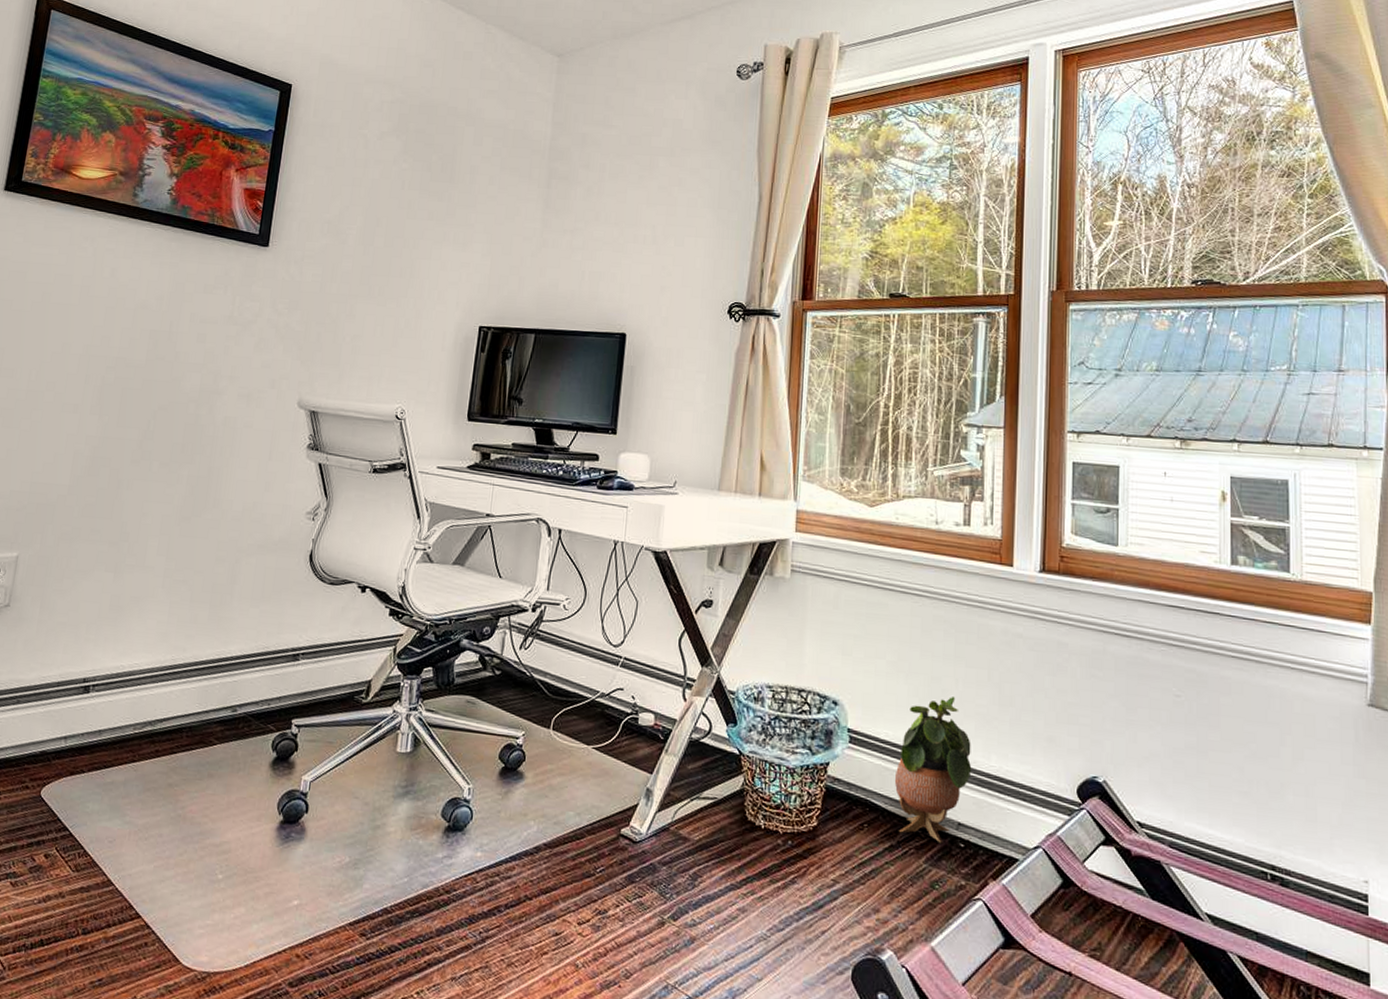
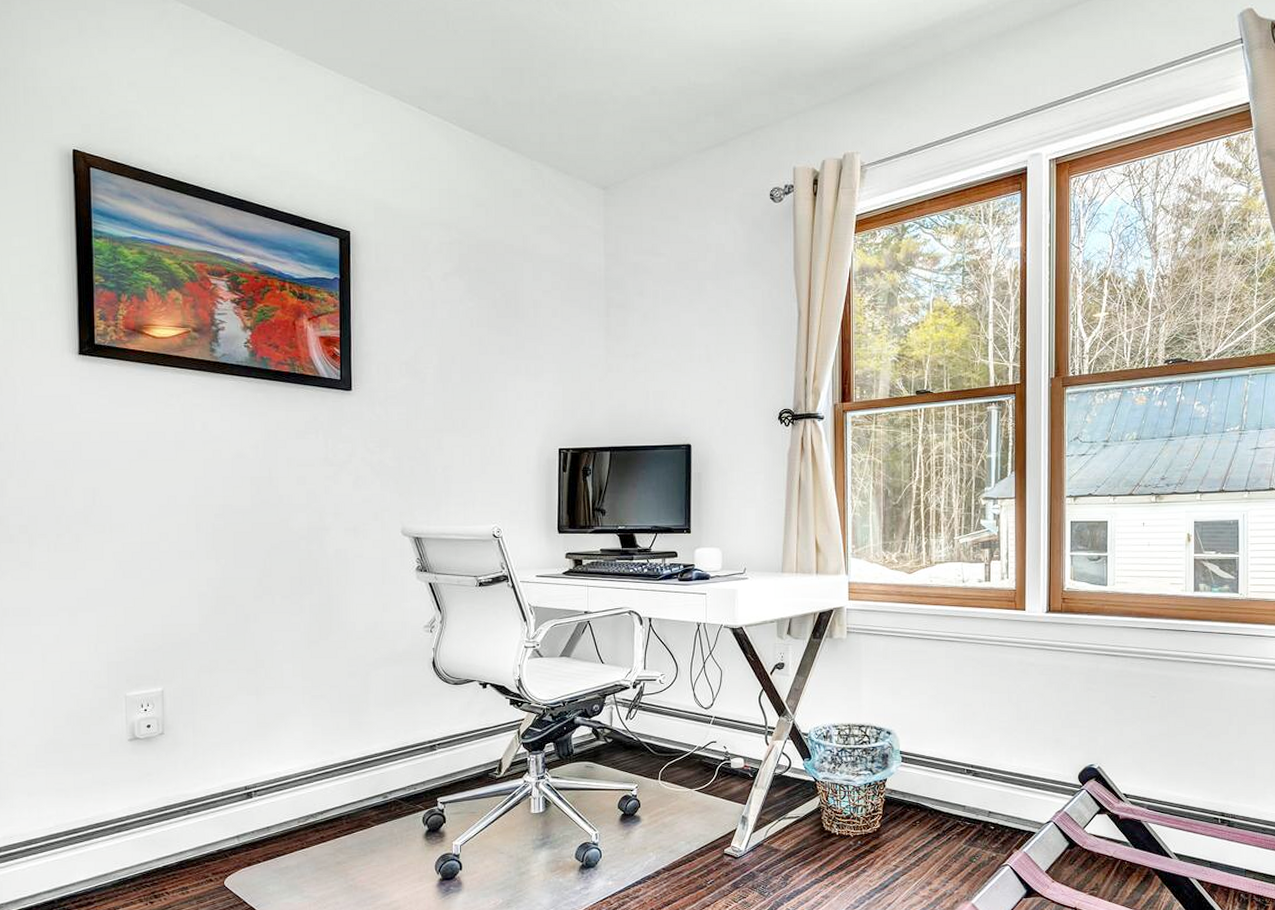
potted plant: present [894,697,972,844] -> none [938,717,998,828]

